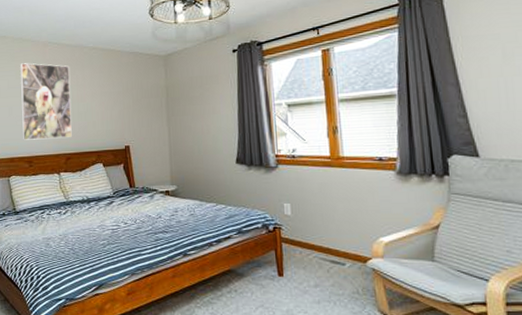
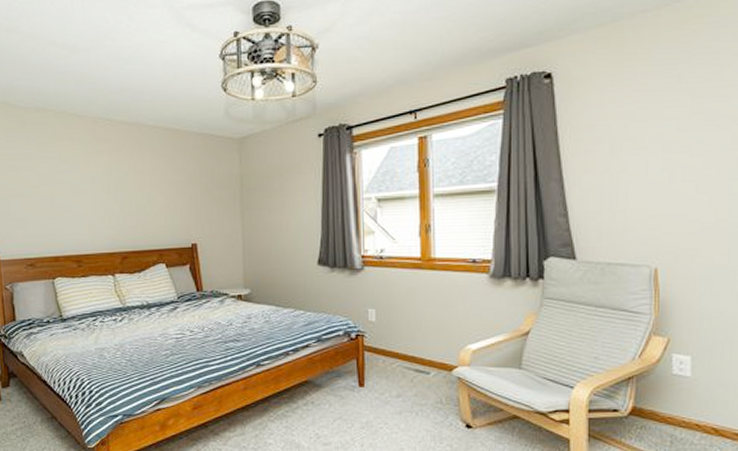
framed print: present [20,63,72,140] -> none [64,142,129,236]

